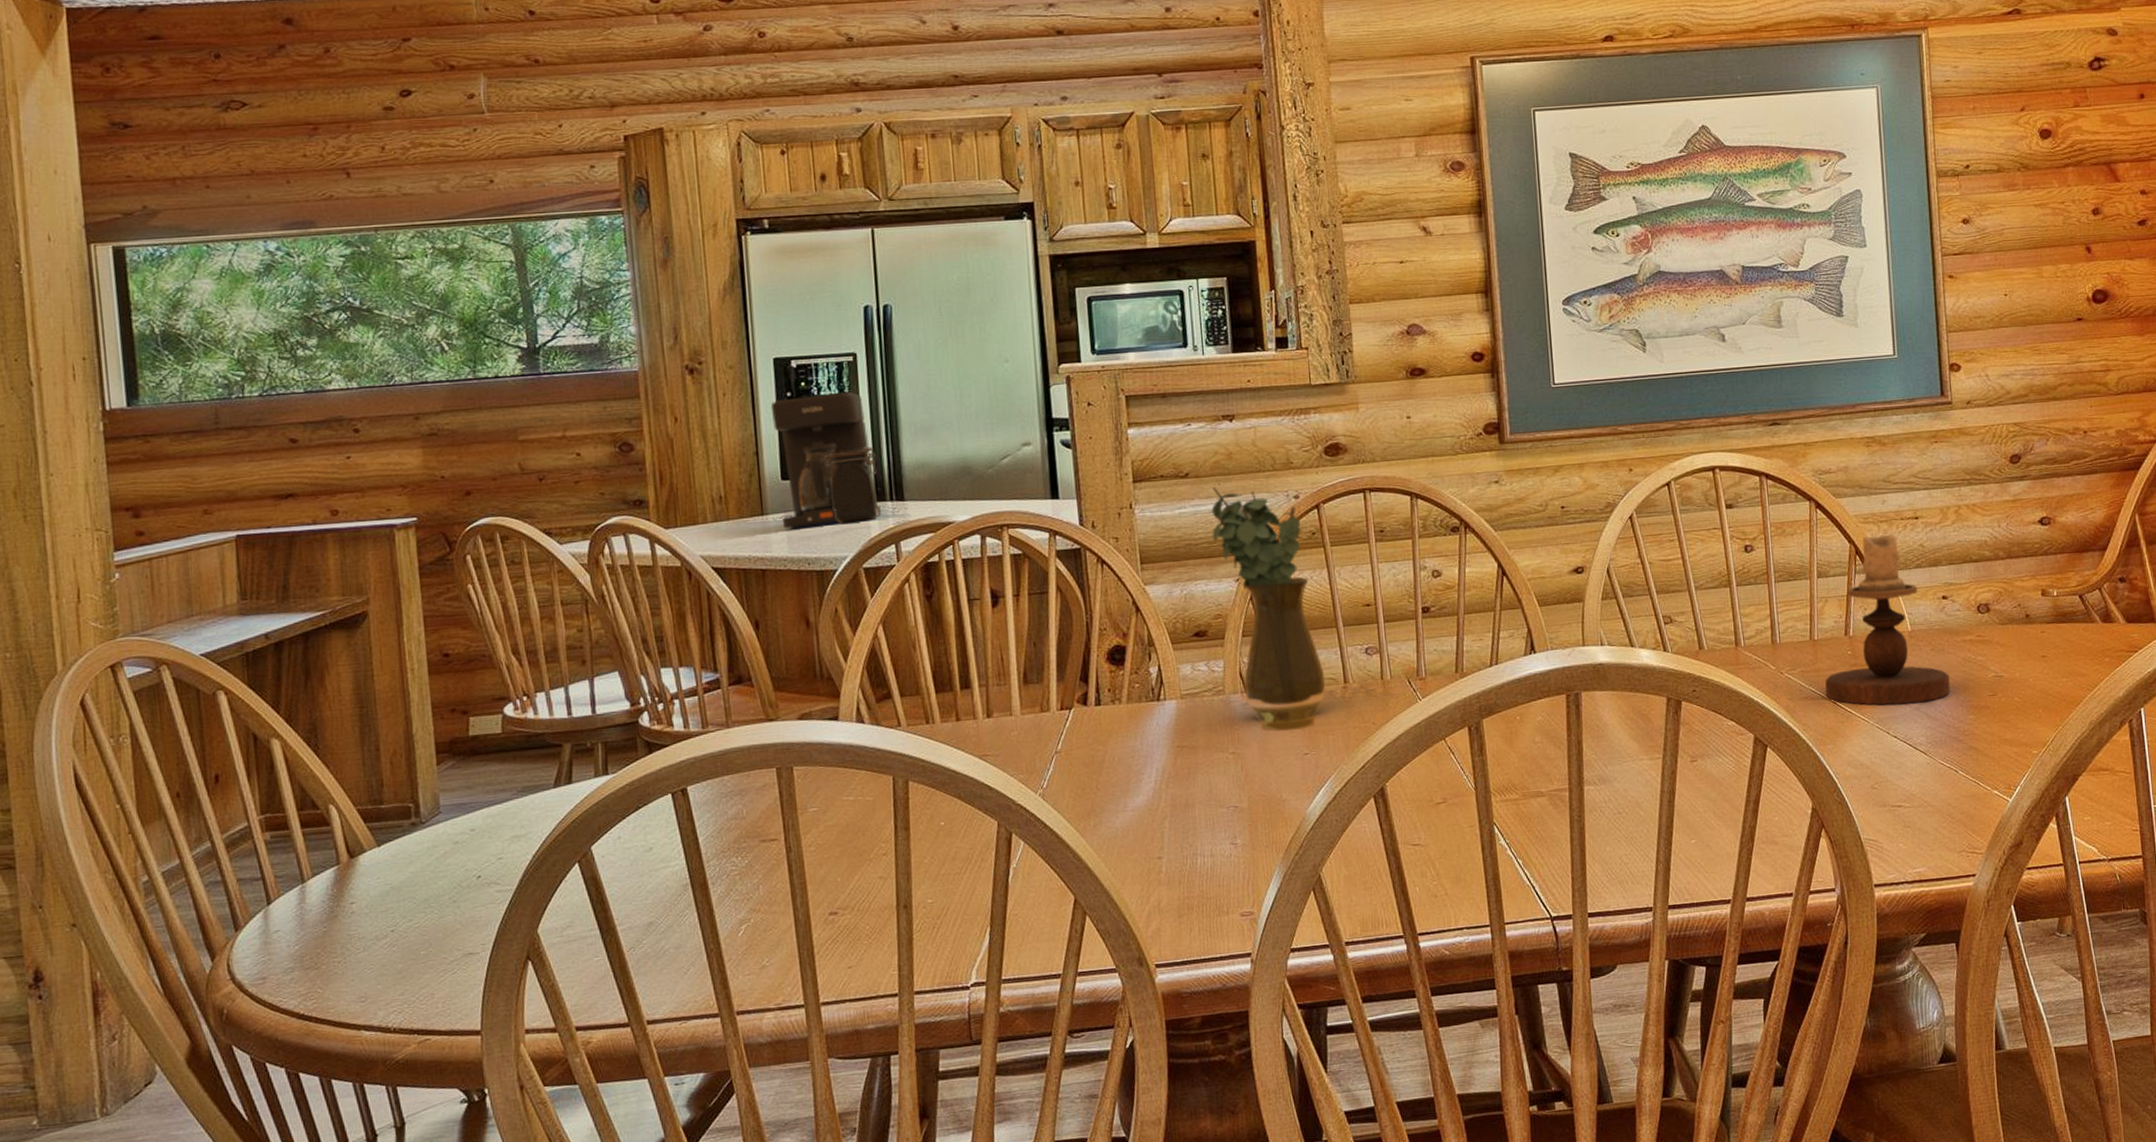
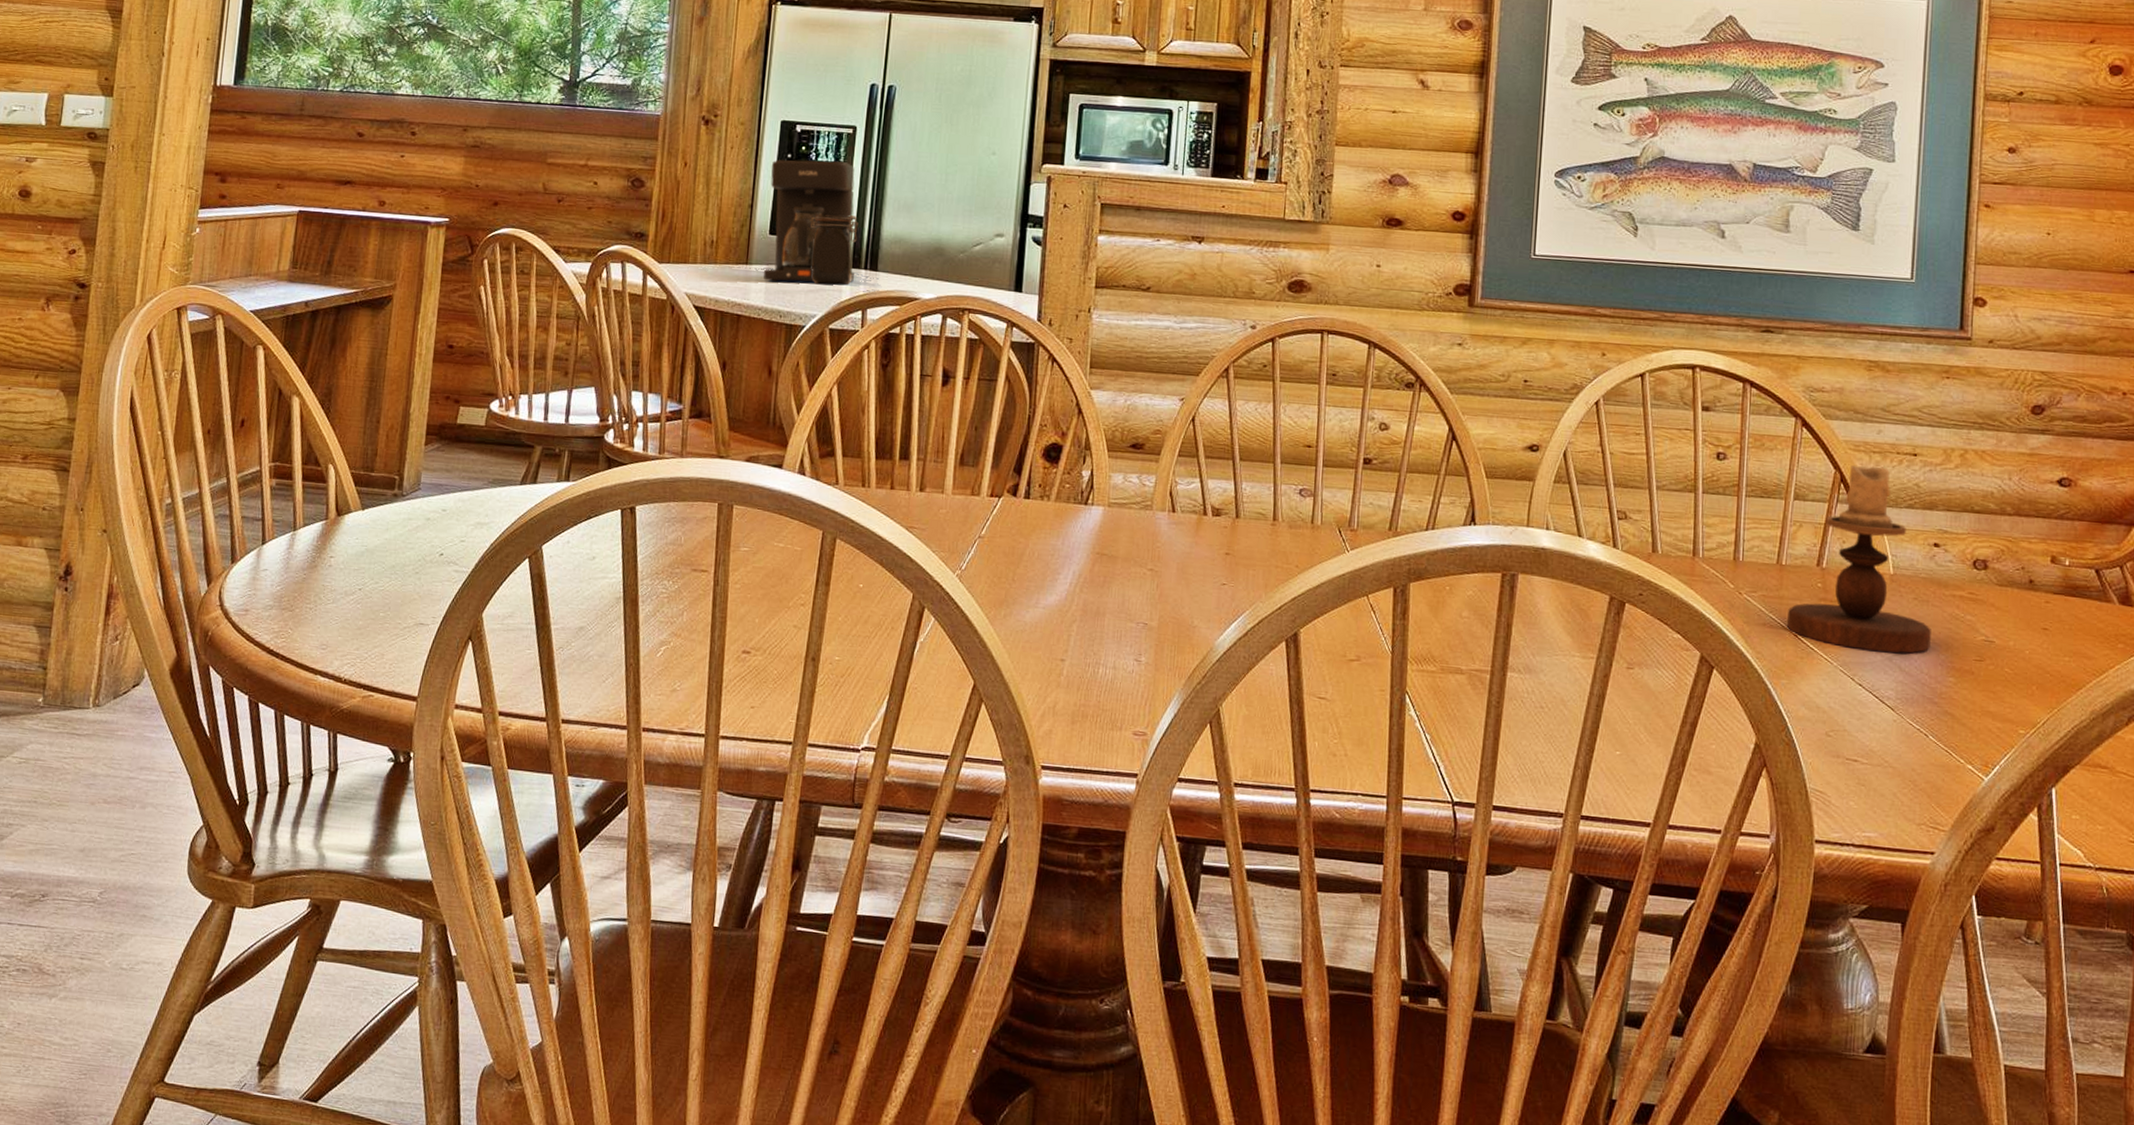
vase: present [1211,487,1326,732] -> none [1164,305,1255,559]

